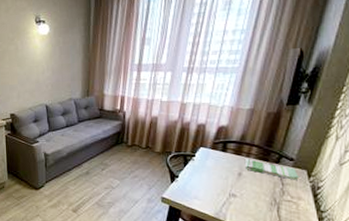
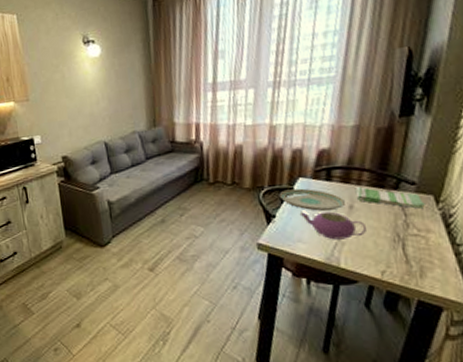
plate: none [183,156,235,175] -> present [278,188,345,211]
teapot: none [198,175,251,200] -> present [299,211,367,240]

